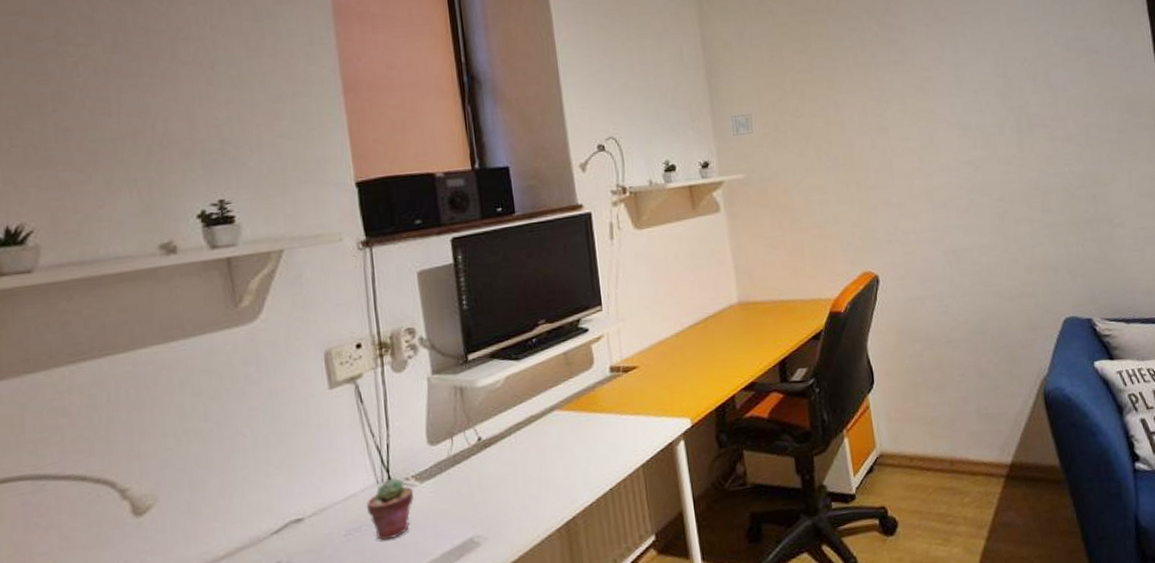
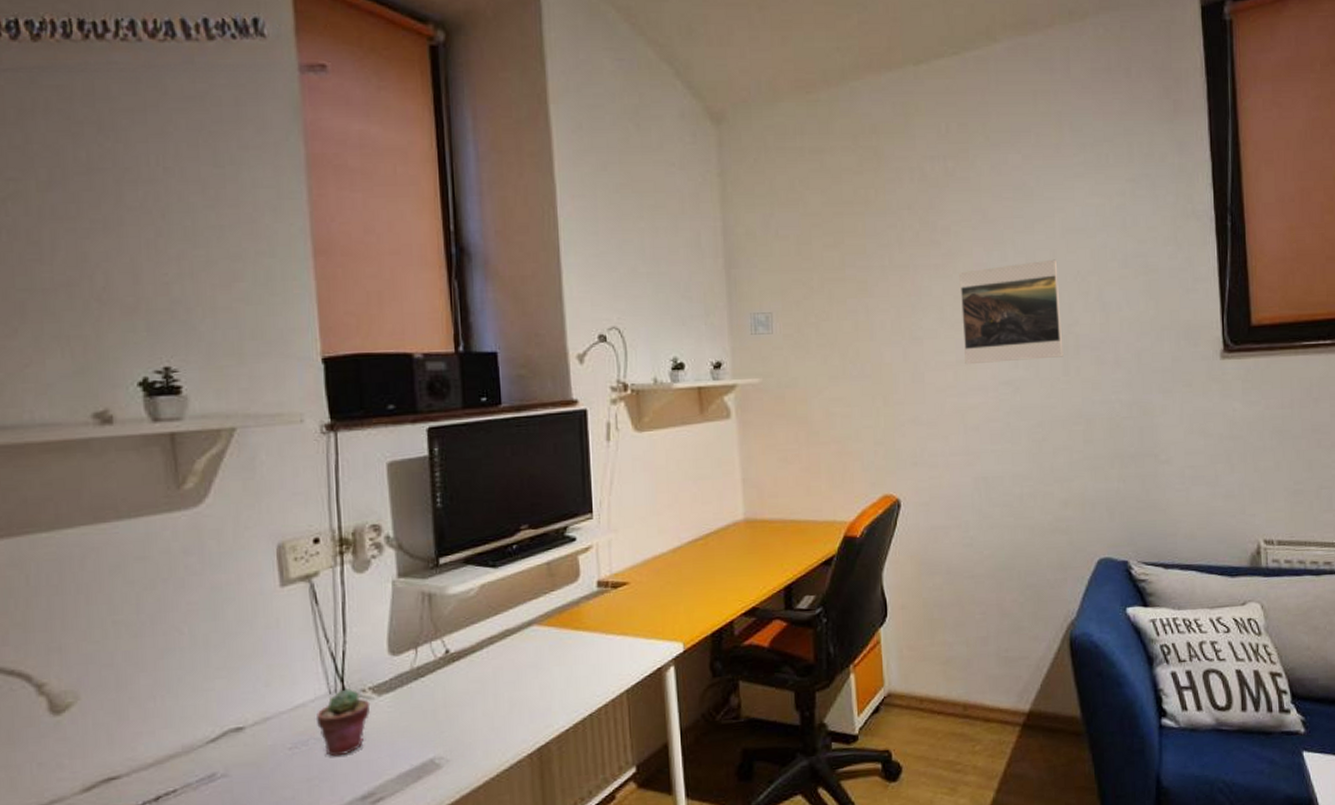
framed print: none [917,48,1018,149] -> present [959,259,1064,365]

